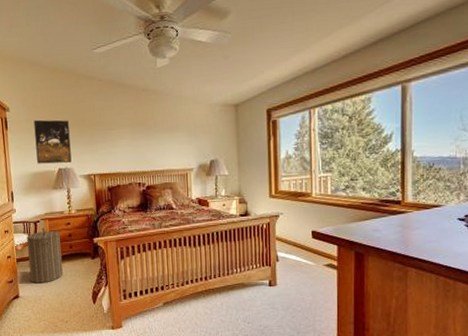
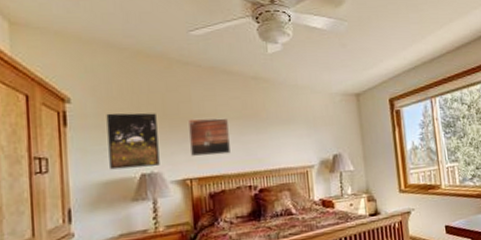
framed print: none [92,125,125,157] -> present [187,118,231,157]

